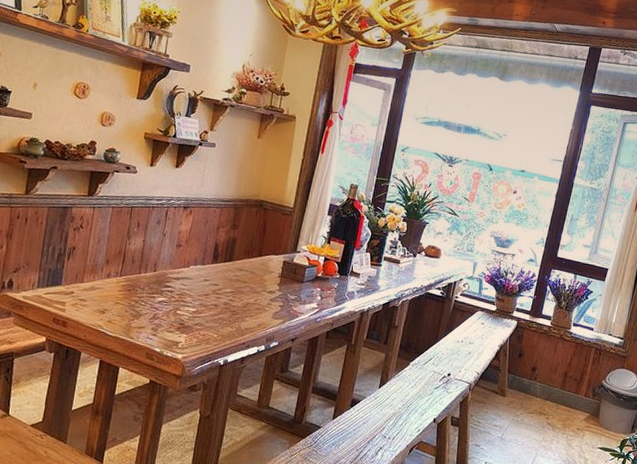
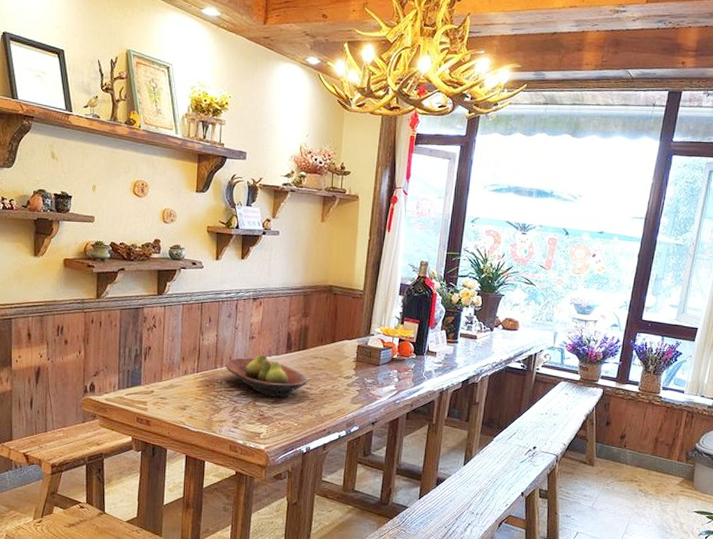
fruit bowl: none [149,262,232,309] -> present [225,354,308,398]

